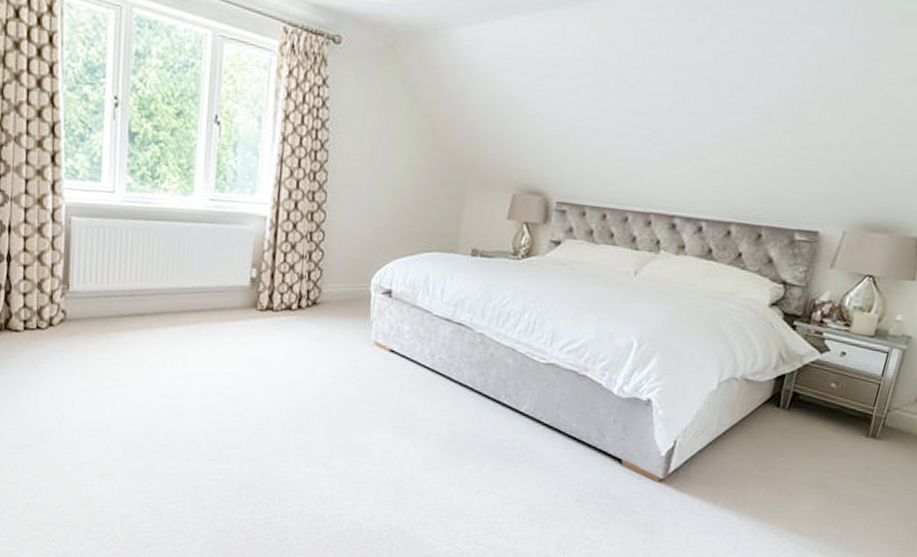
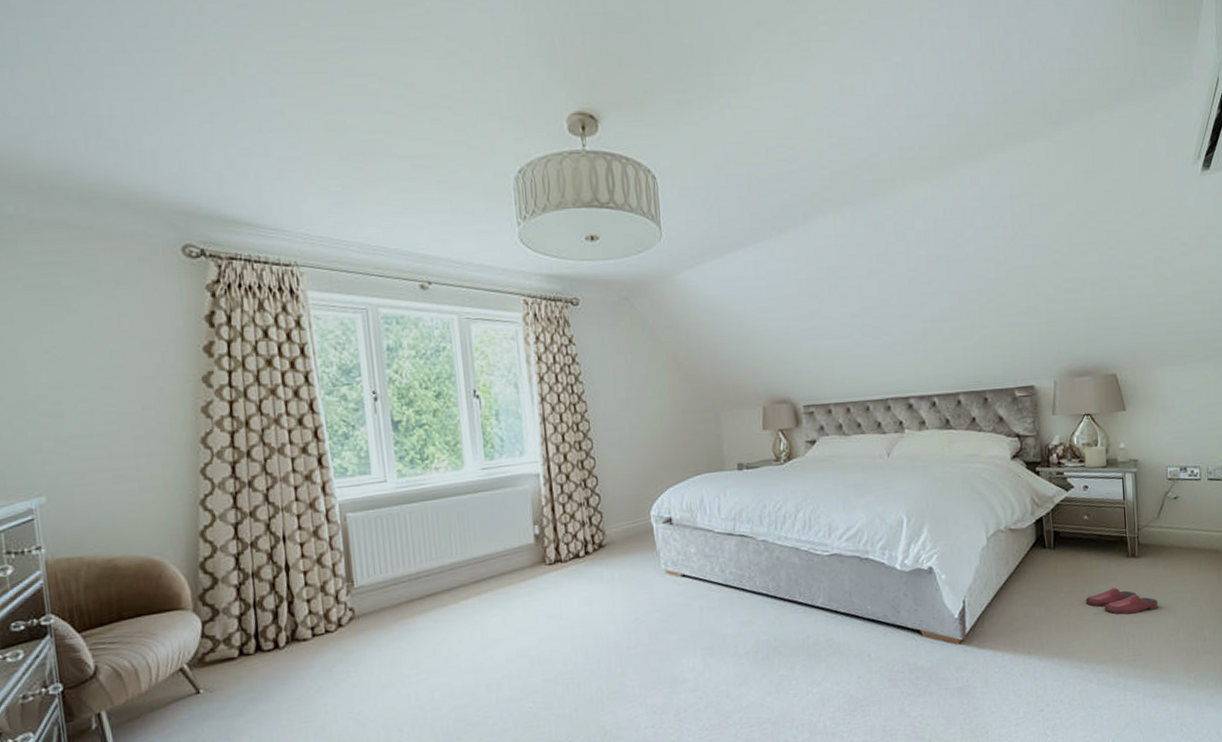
slippers: none [805,464,886,496] -> present [1085,588,1158,614]

